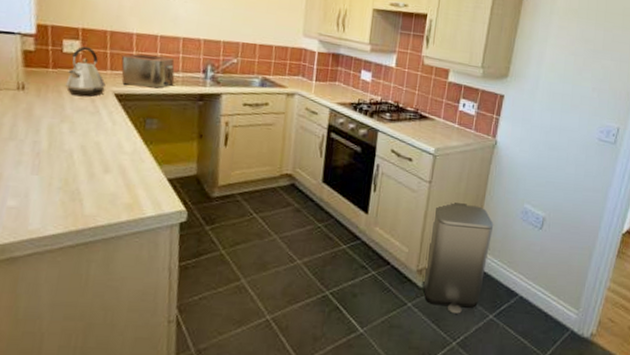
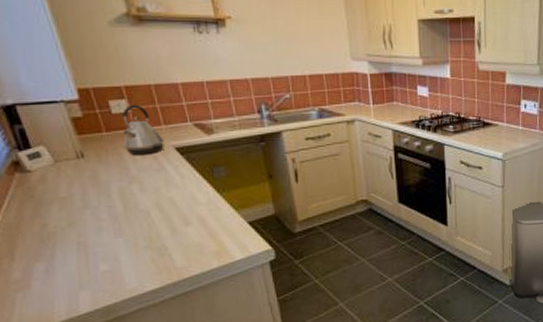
toaster: present [121,53,175,89] -> none [171,102,232,137]

